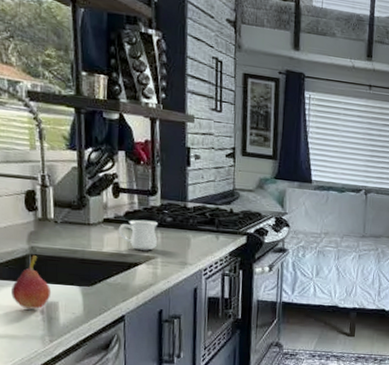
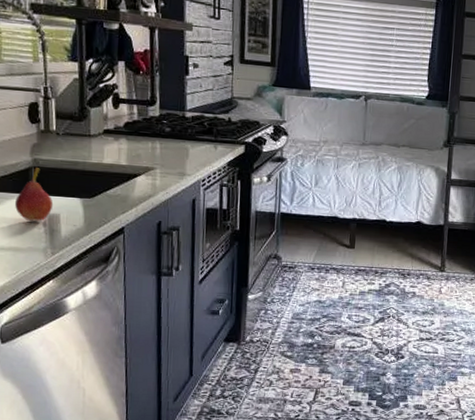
mug: present [119,219,158,251] -> none [119,130,157,162]

